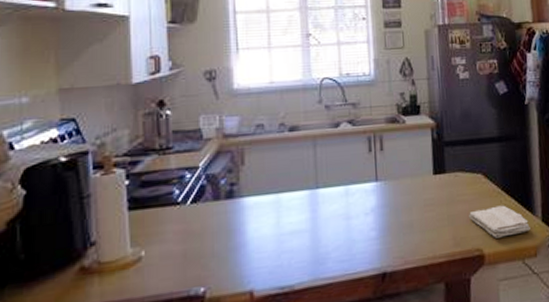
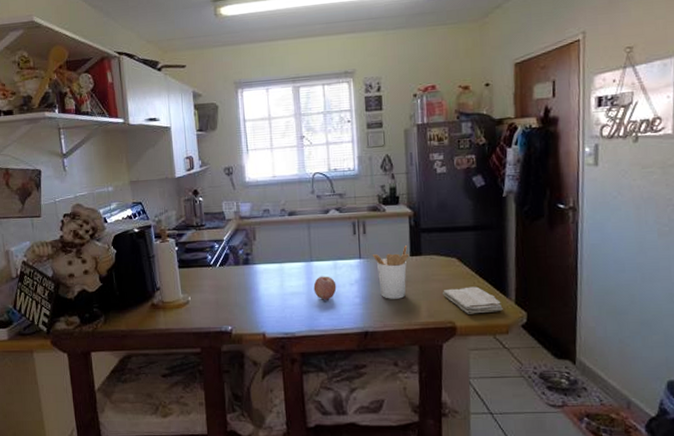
fruit: none [319,205,348,238] -> present [313,276,337,300]
utensil holder: none [390,162,433,229] -> present [372,245,410,299]

